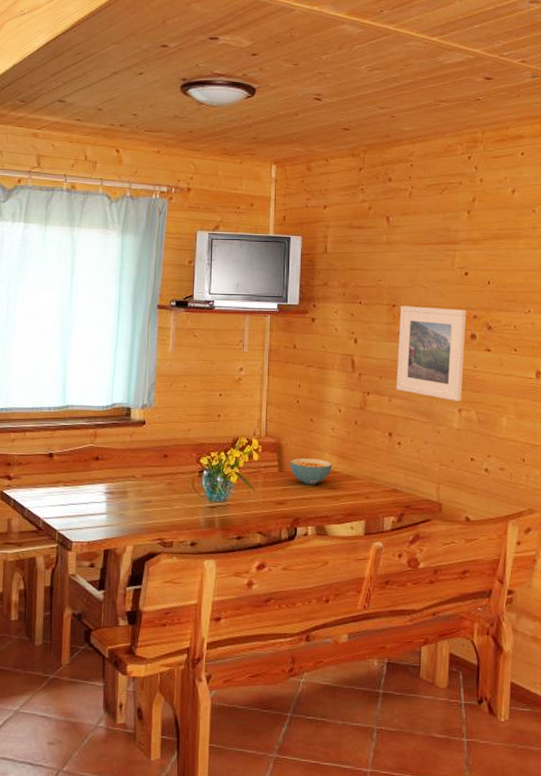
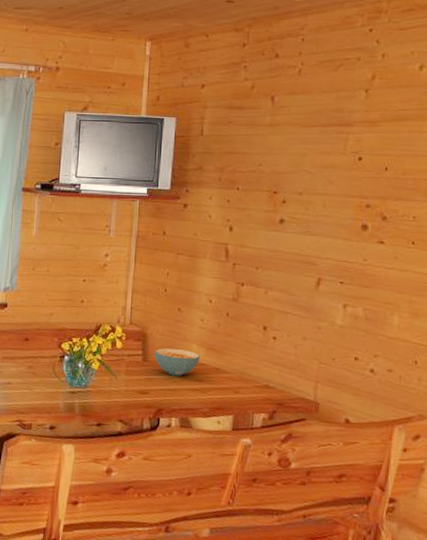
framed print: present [396,306,467,401] -> none [273,193,358,296]

